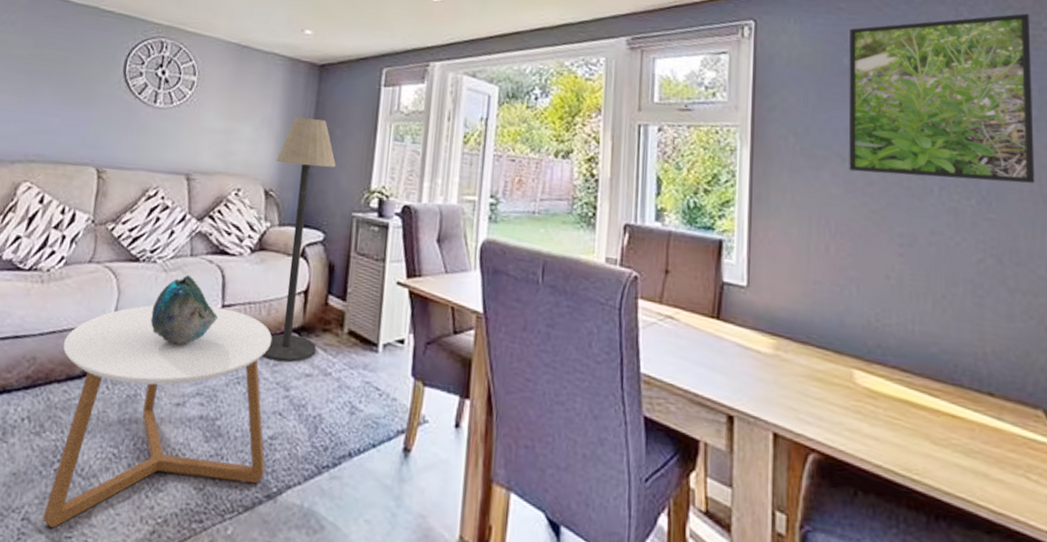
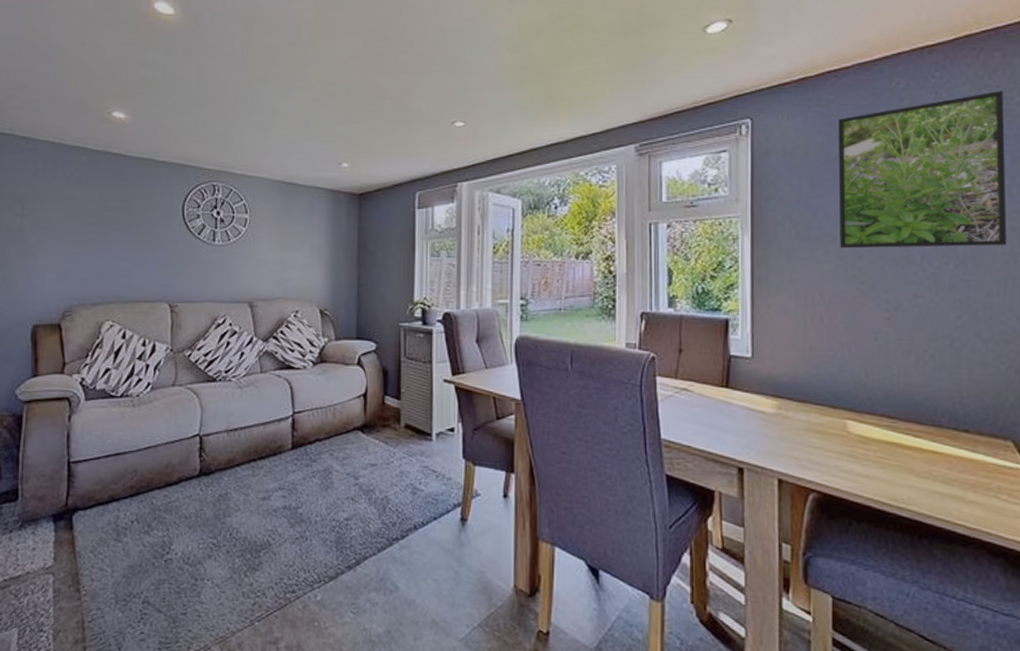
coffee table: present [42,305,272,529] -> none [160,414,344,608]
decorative bowl: present [150,274,219,345] -> none [232,388,291,449]
floor lamp: present [261,117,337,363] -> none [327,243,381,456]

